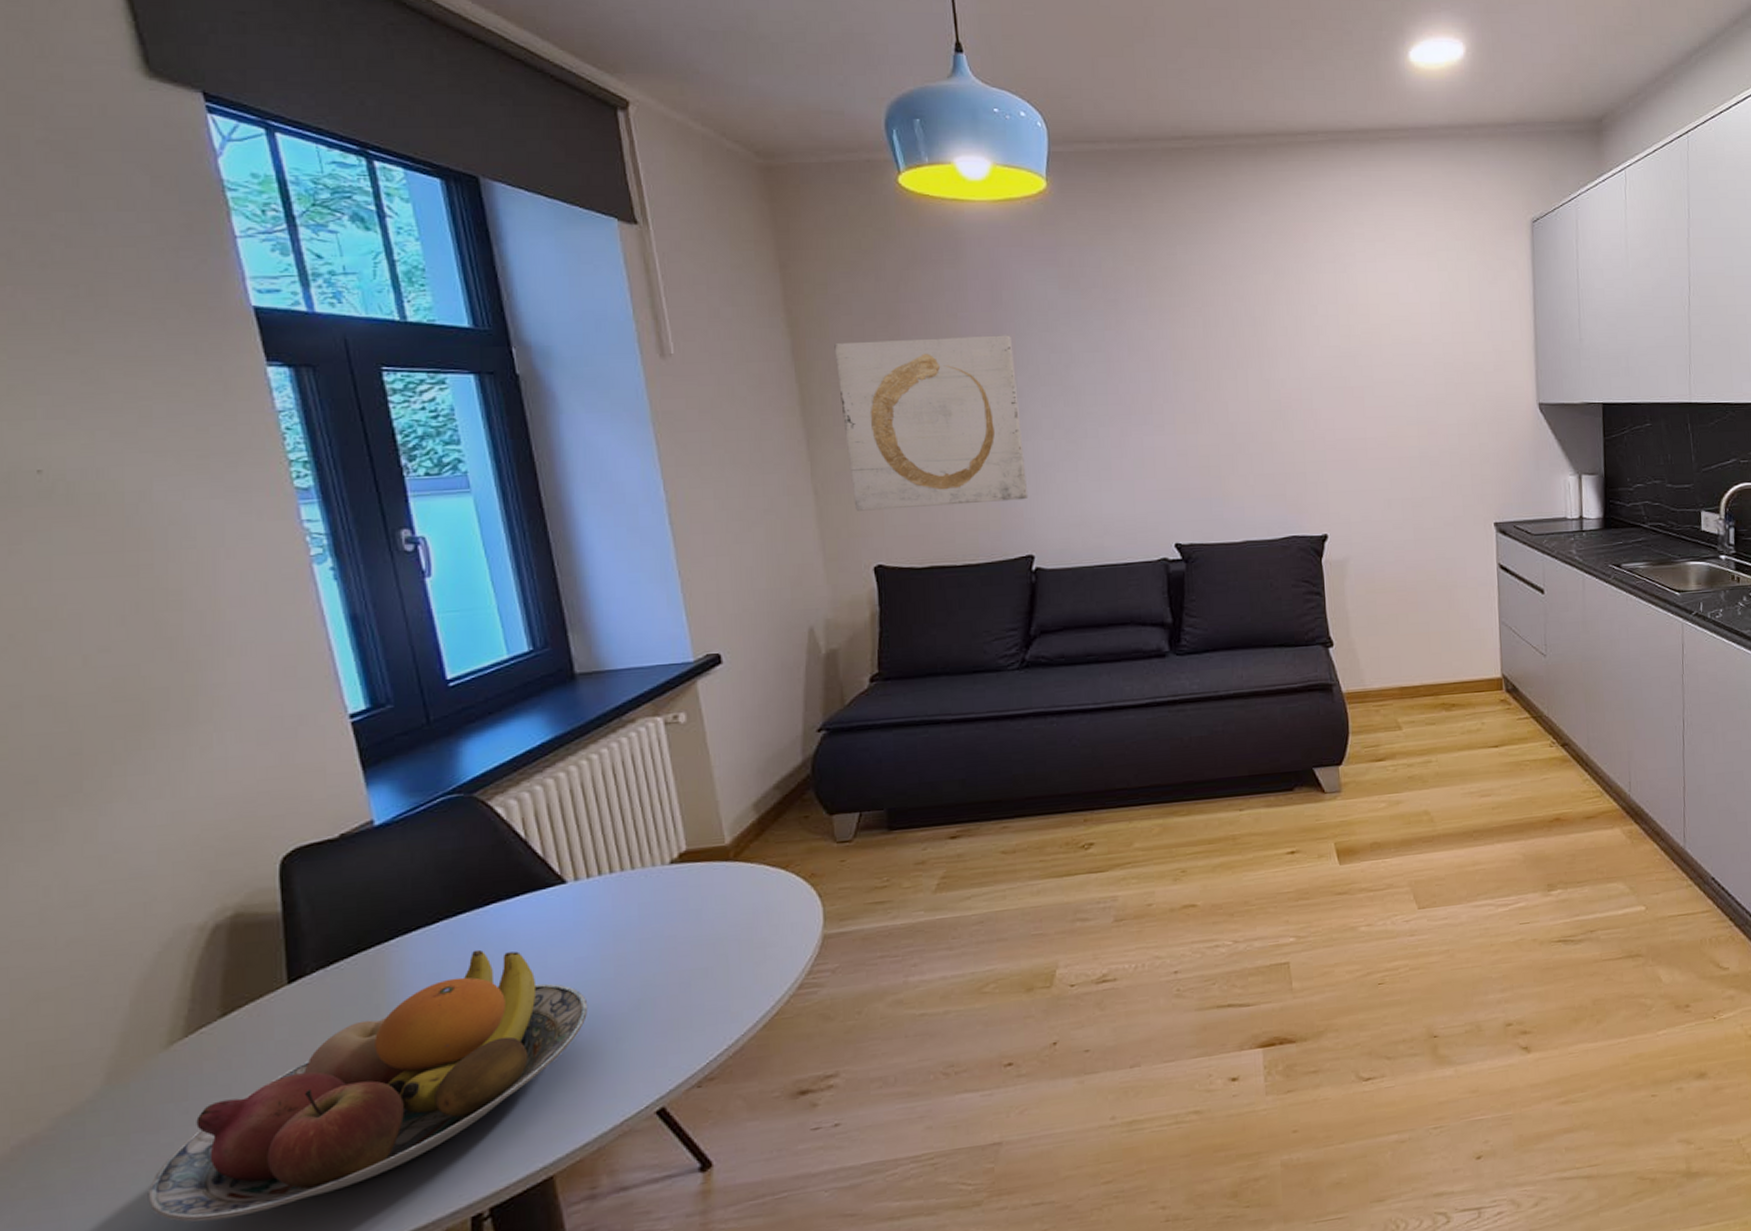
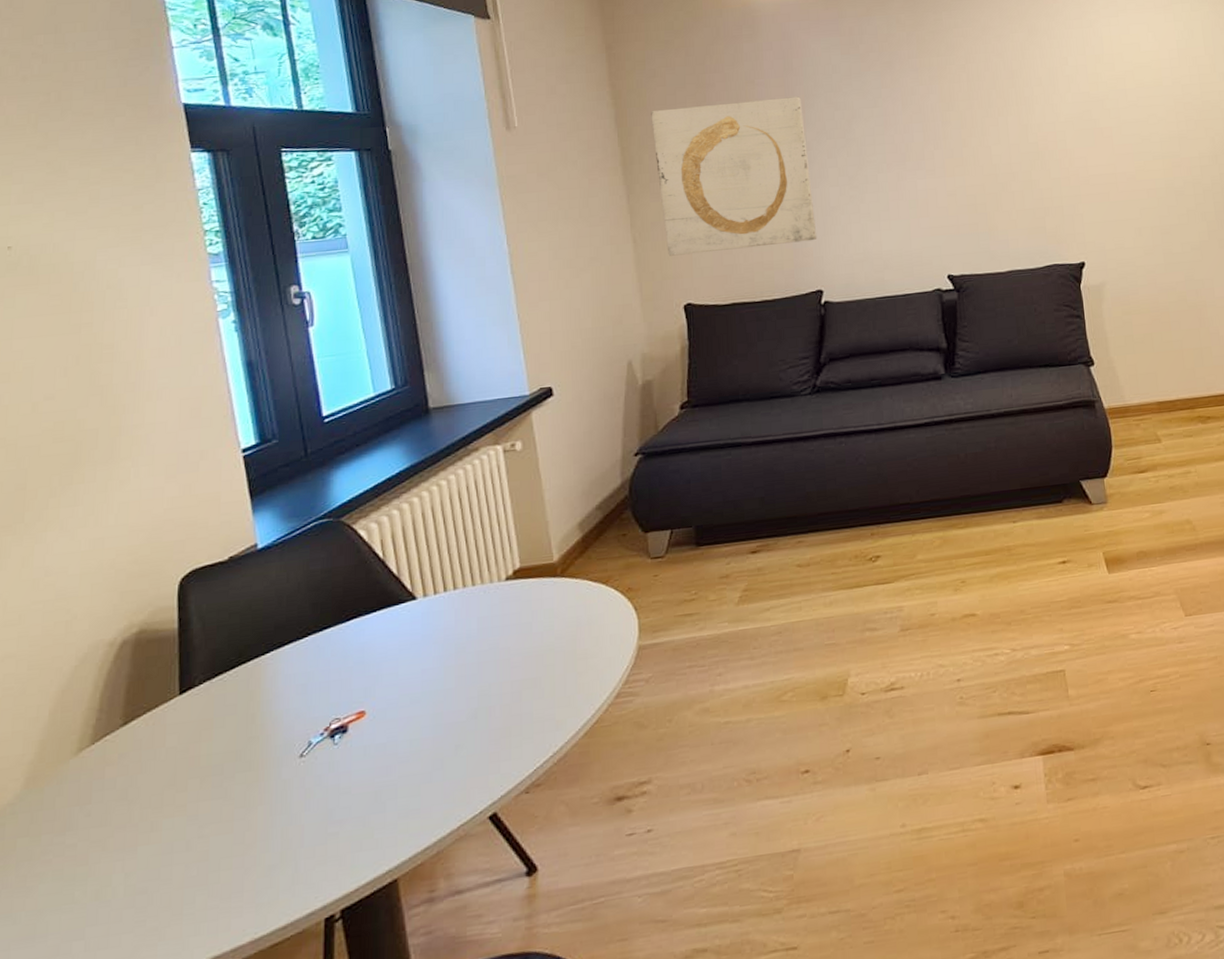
fruit bowl: present [148,949,588,1222] -> none [52,662,432,920]

